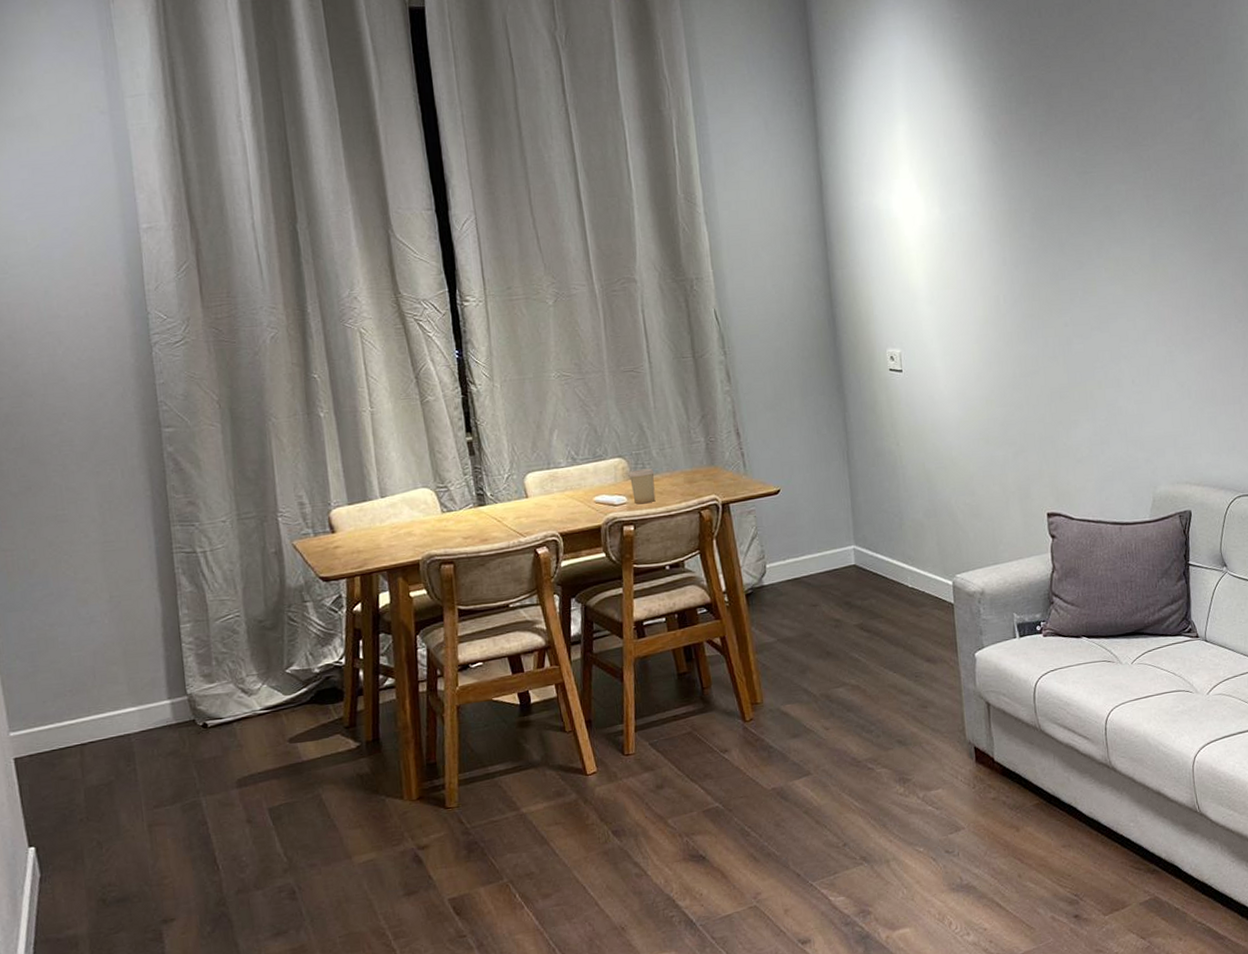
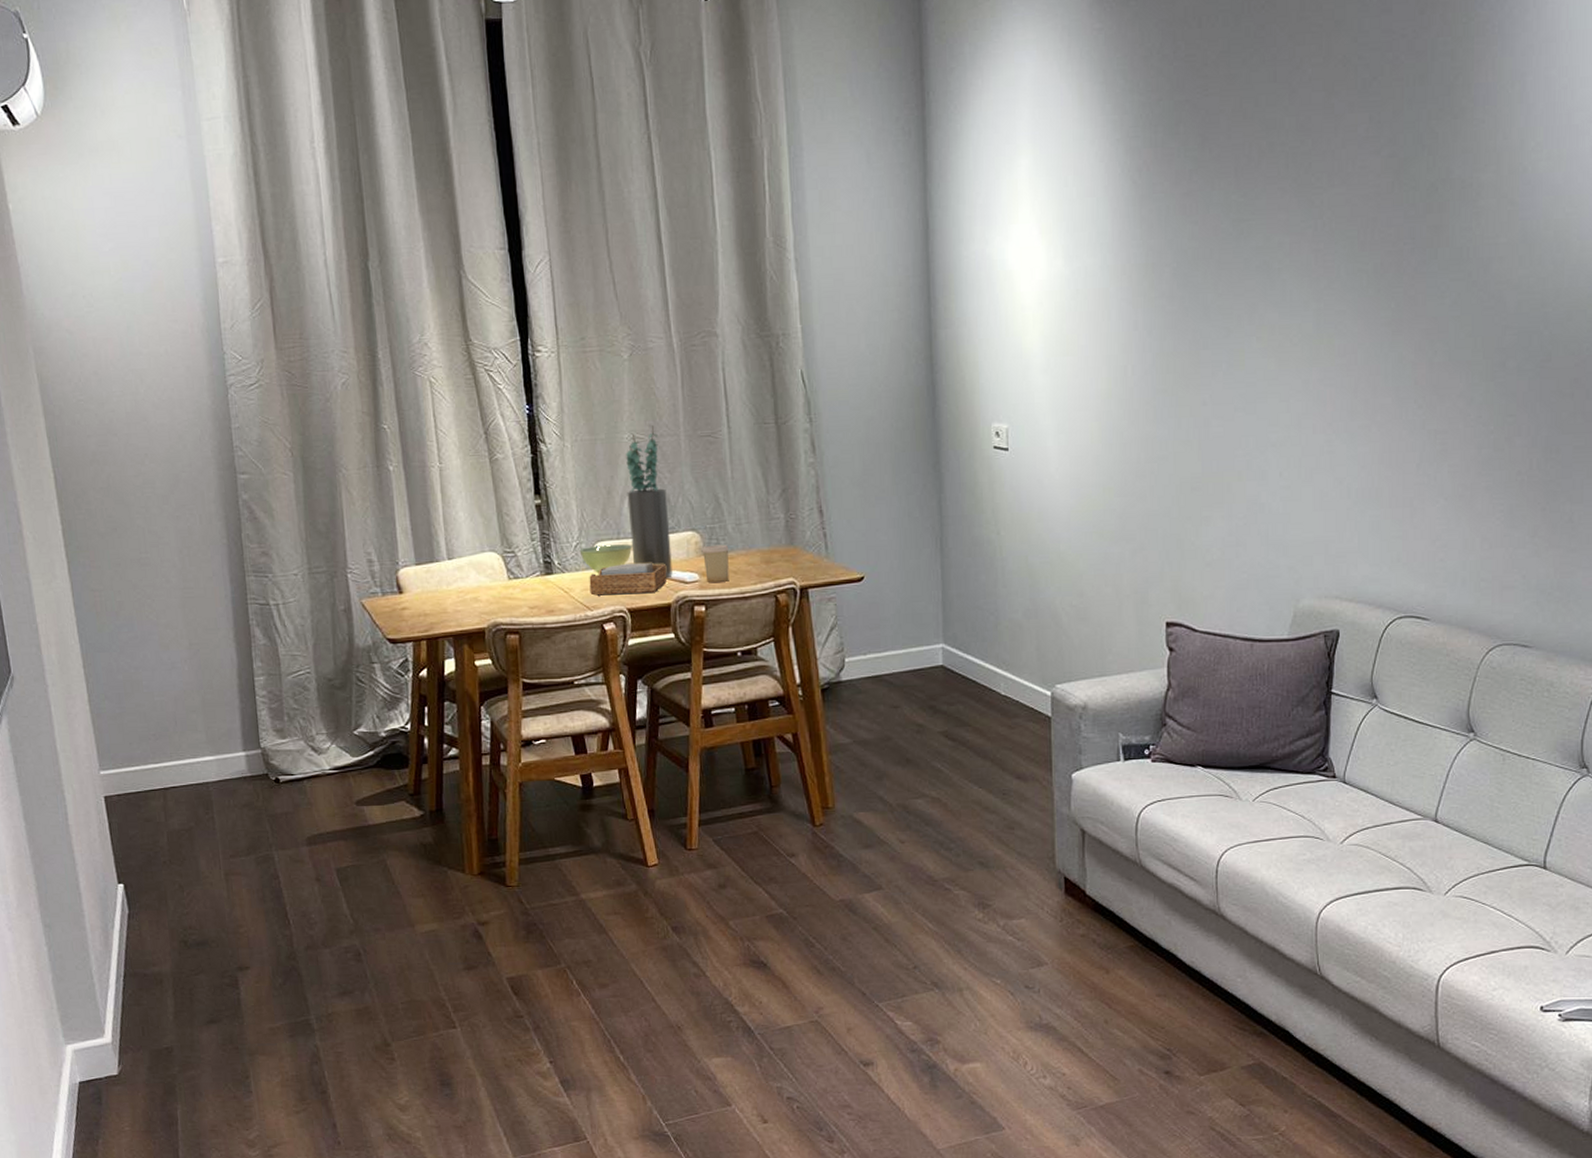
bowl: none [511,473,563,504] -> present [579,544,633,576]
napkin holder: none [521,489,597,523] -> present [589,563,667,596]
vase: none [553,364,602,503] -> present [626,425,673,579]

